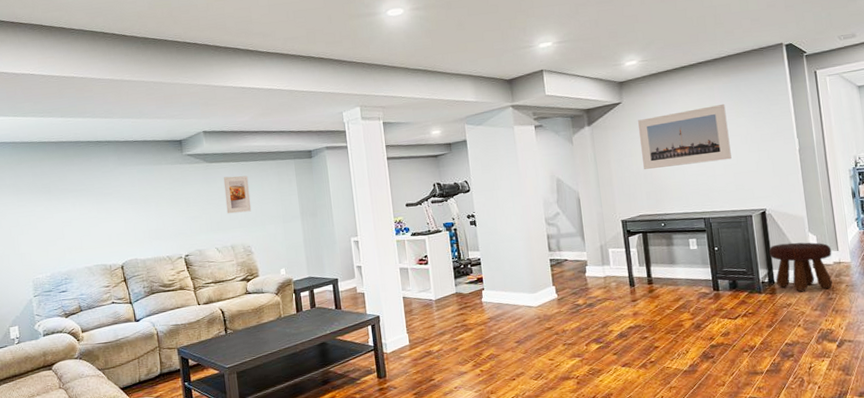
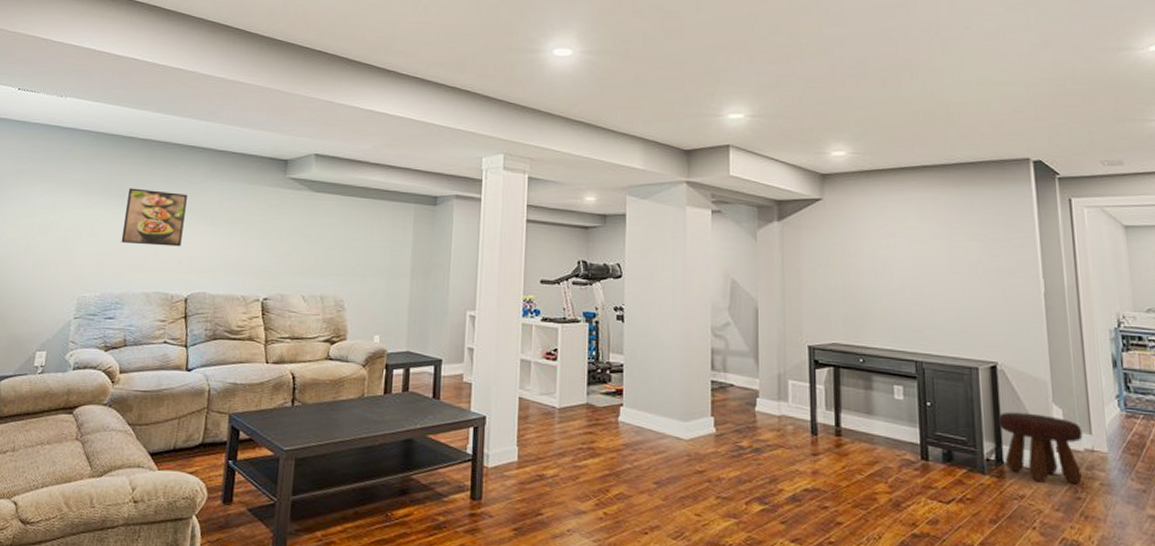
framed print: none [53,182,108,230] -> present [121,188,187,247]
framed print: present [223,175,252,214] -> none [323,211,357,258]
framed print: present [638,103,732,169] -> none [841,220,957,292]

